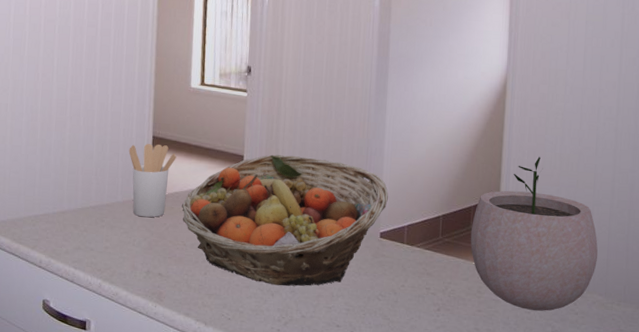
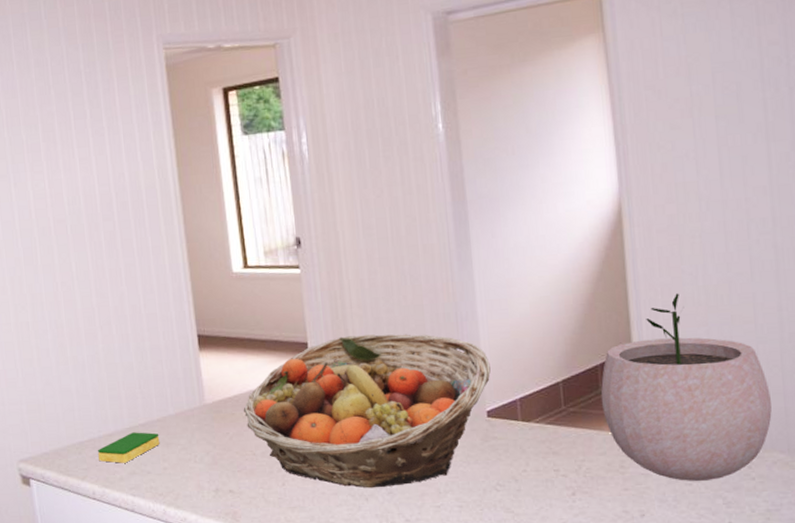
dish sponge: none [50,212,106,239] -> present [98,432,160,463]
utensil holder: present [128,144,177,218] -> none [172,343,229,429]

